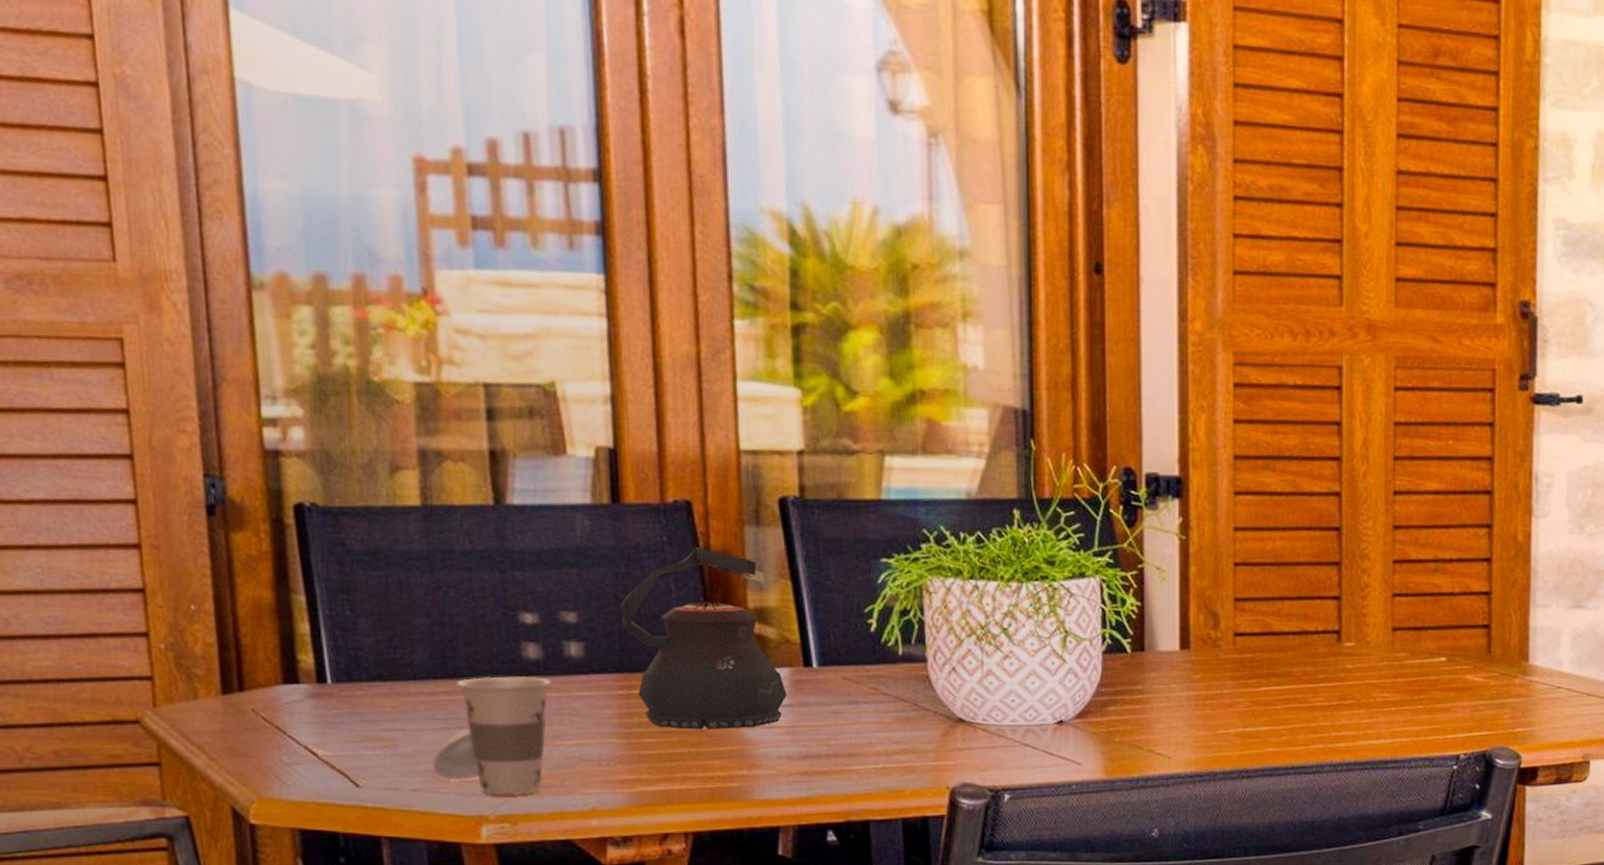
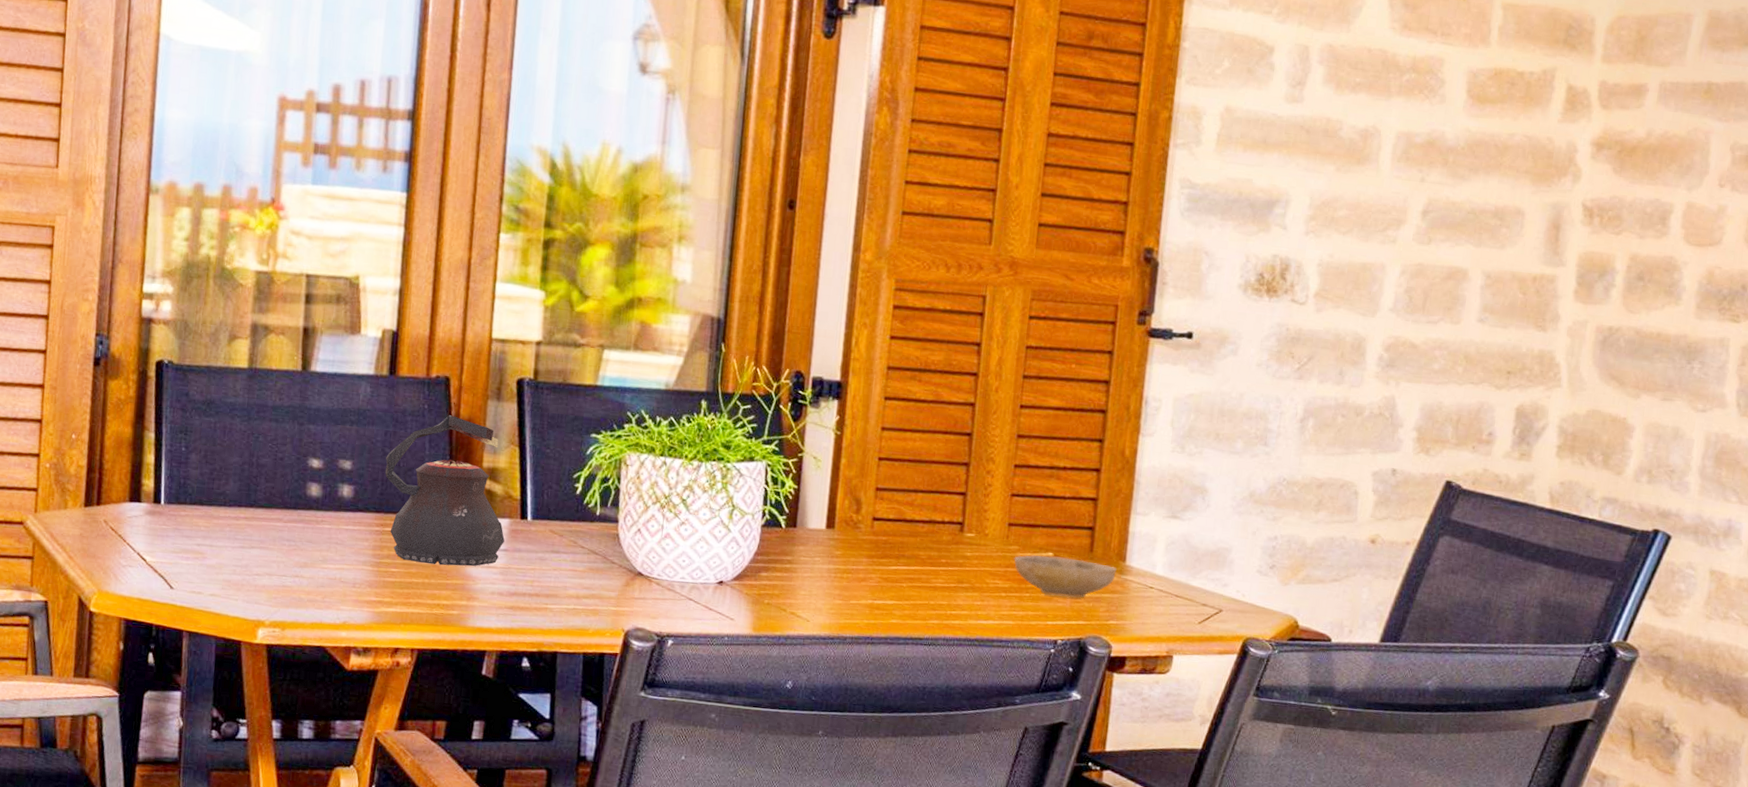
cup: present [431,676,552,795] -> none [228,507,326,606]
ceramic bowl: none [1402,661,1519,707] -> present [1014,554,1117,598]

